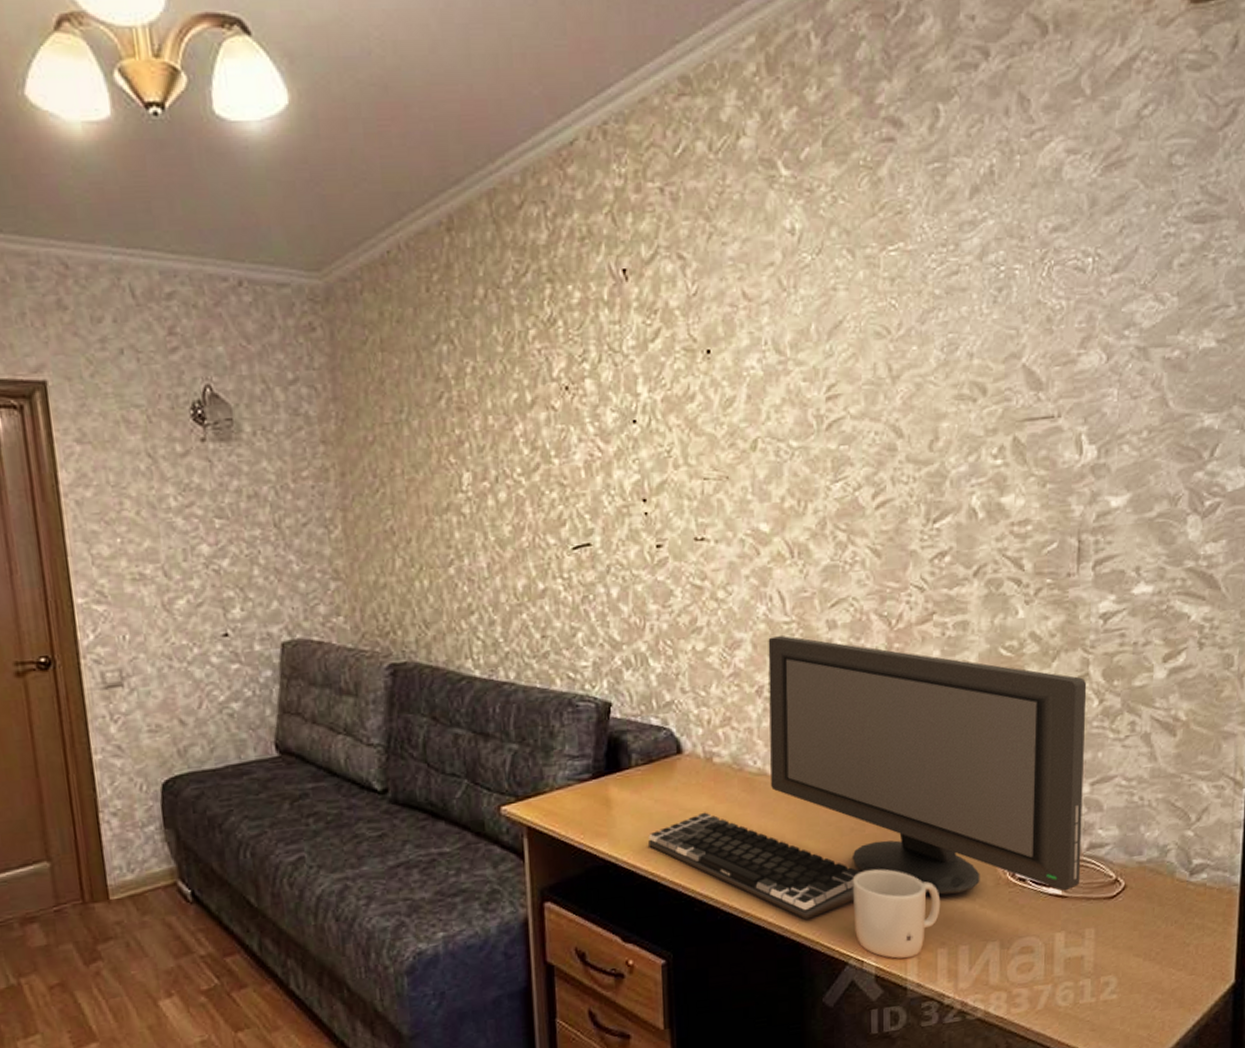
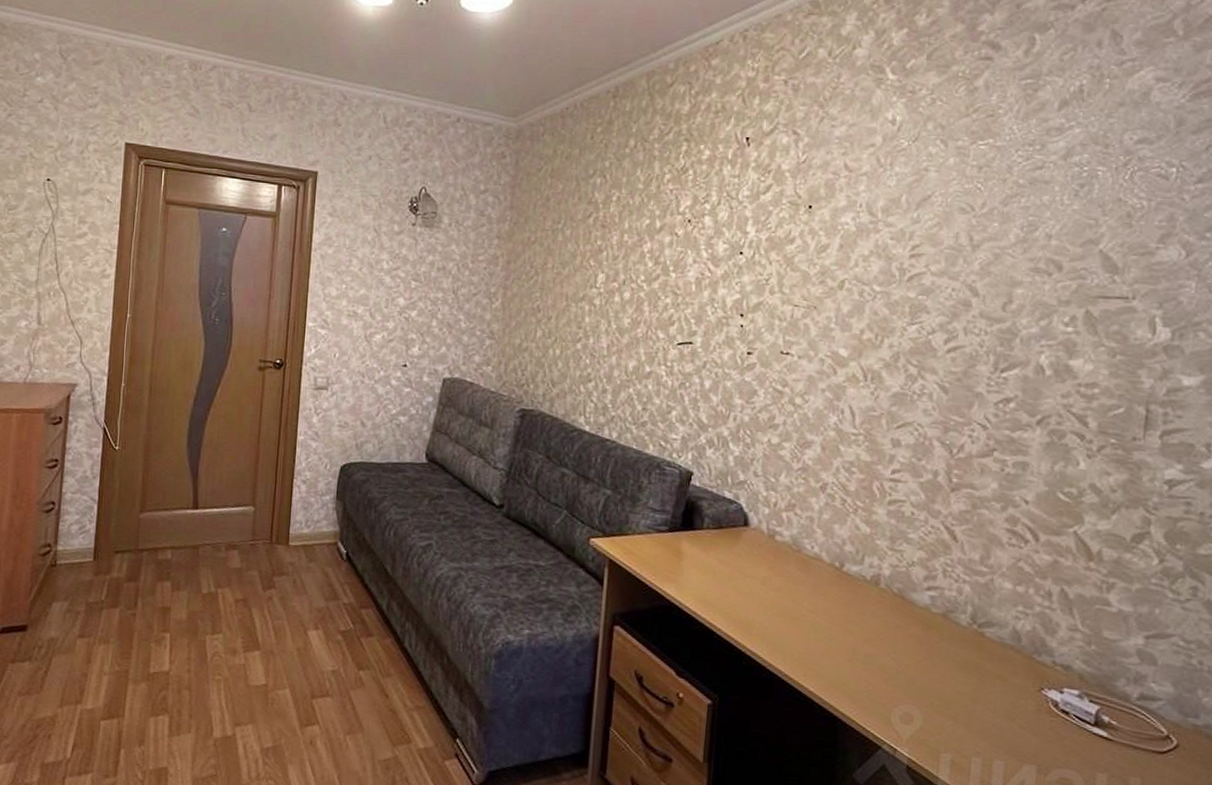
computer keyboard: present [648,812,862,920] -> none [710,580,903,698]
computer monitor: present [768,635,1087,895] -> none [825,444,1147,735]
mug: present [852,869,941,959] -> none [891,666,979,758]

